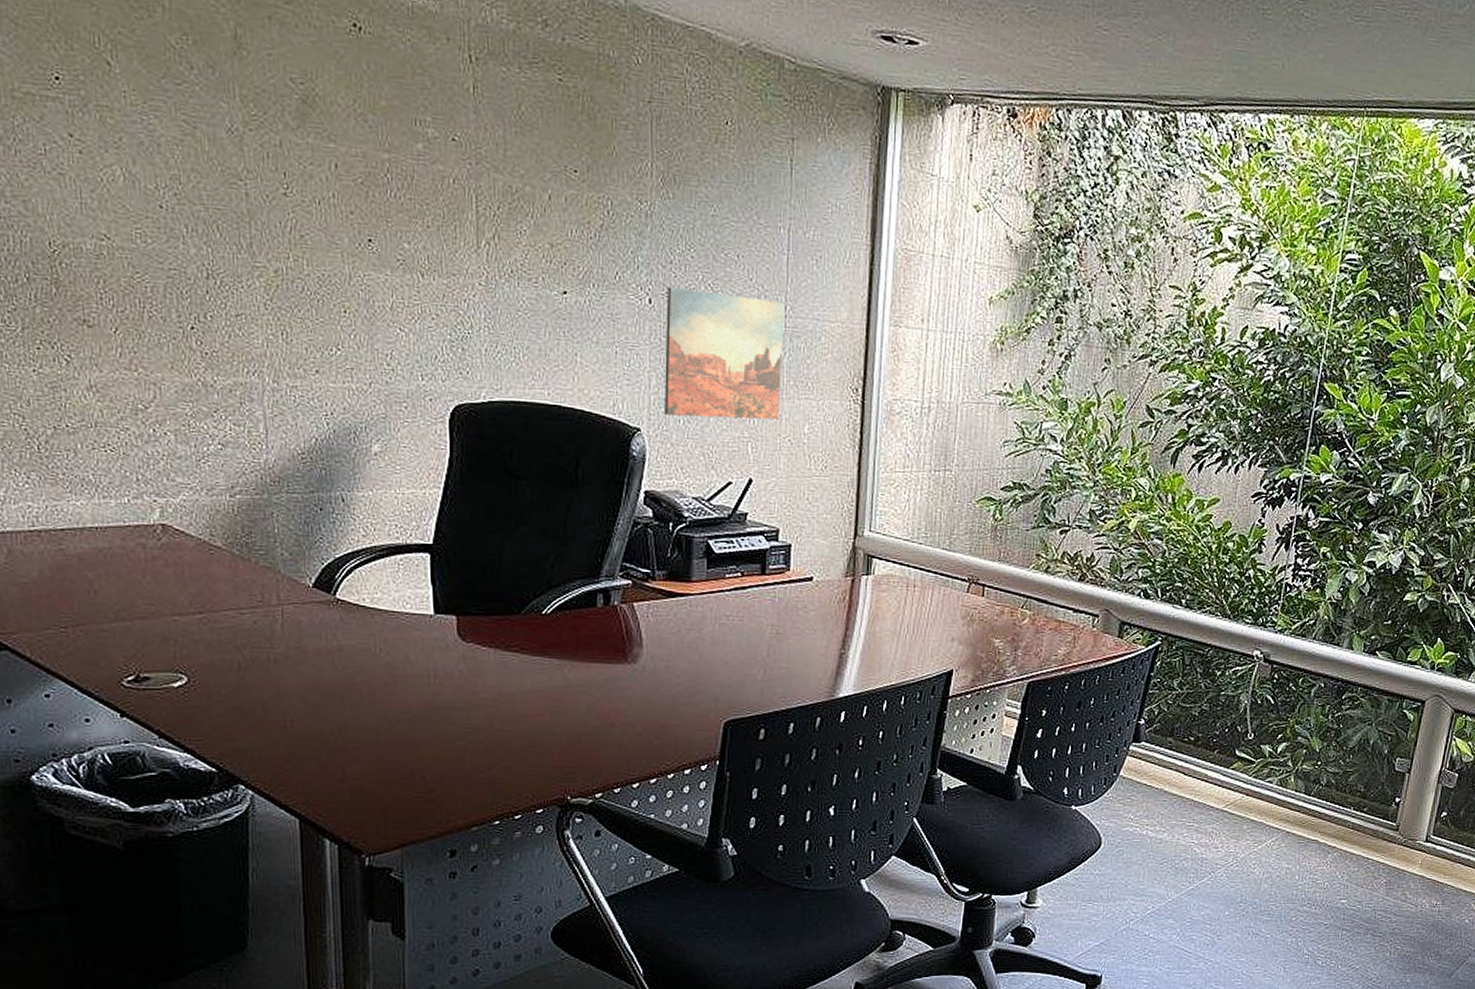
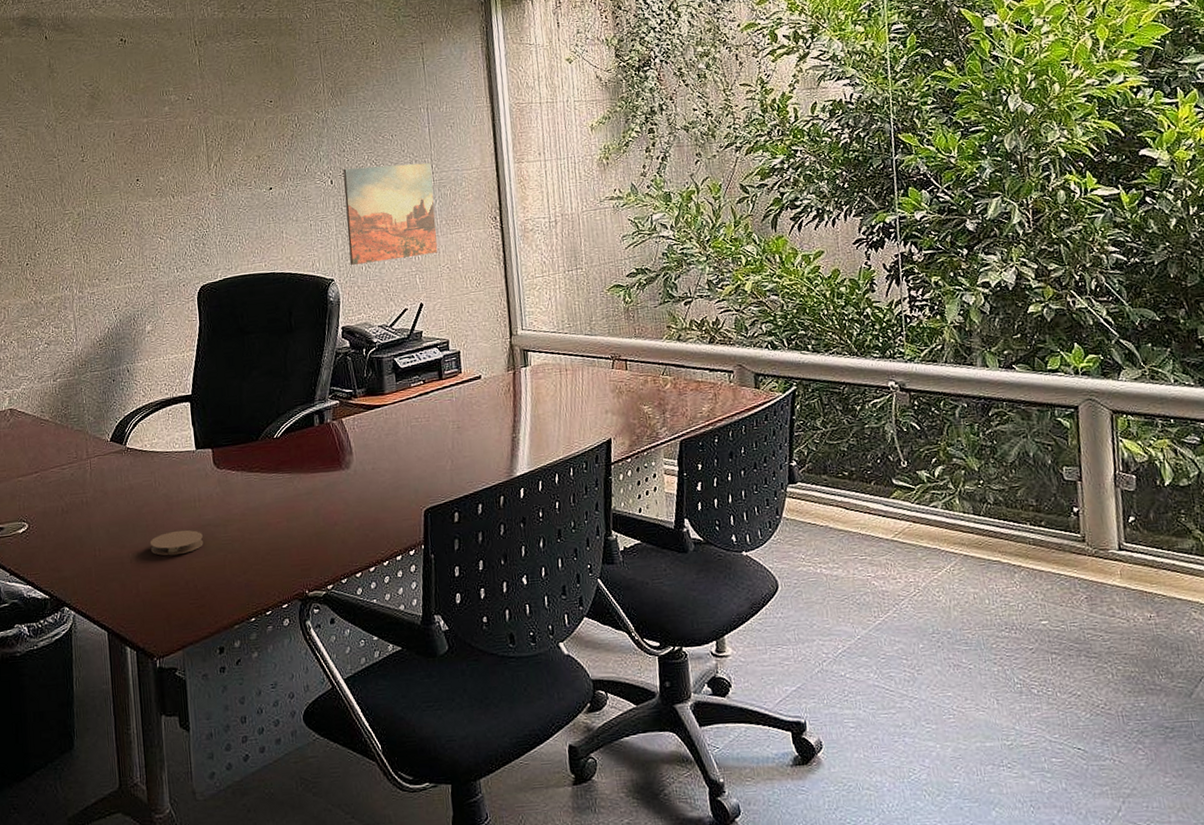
coaster: none [363,709,437,739] -> present [149,530,203,556]

